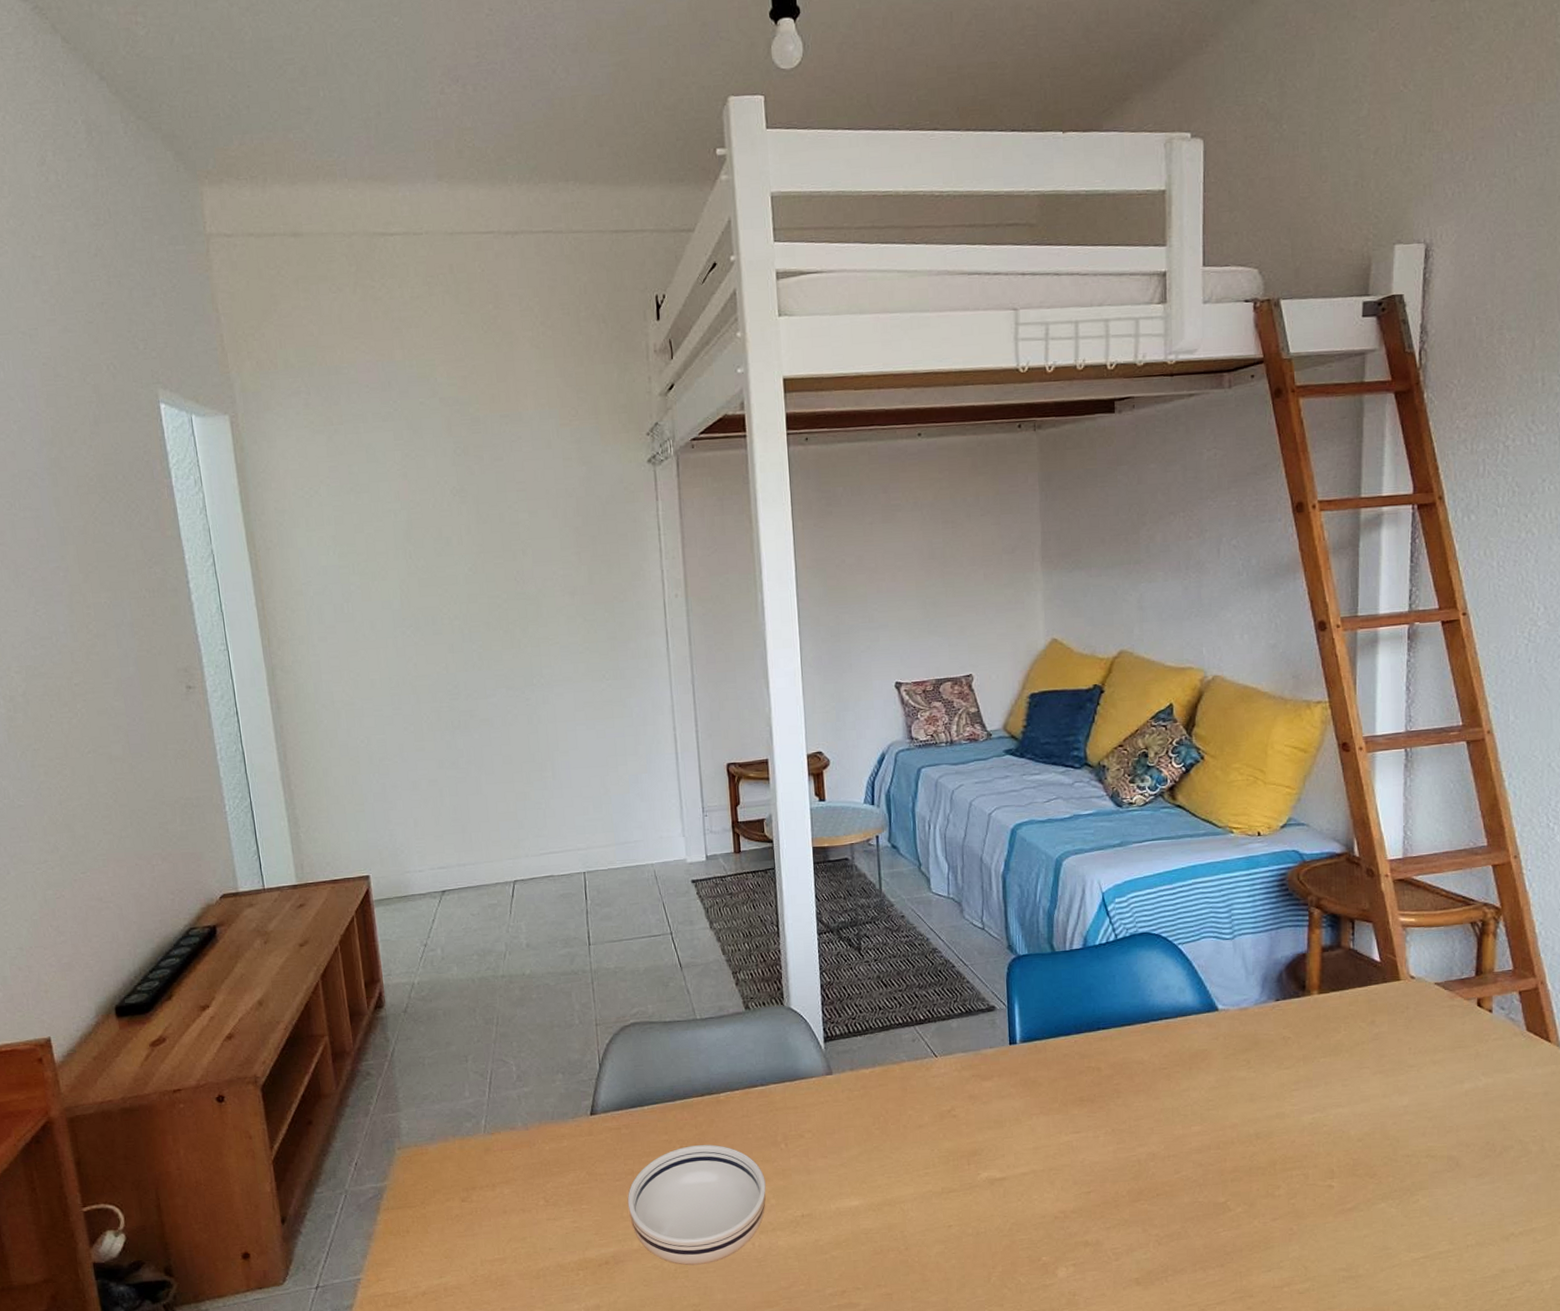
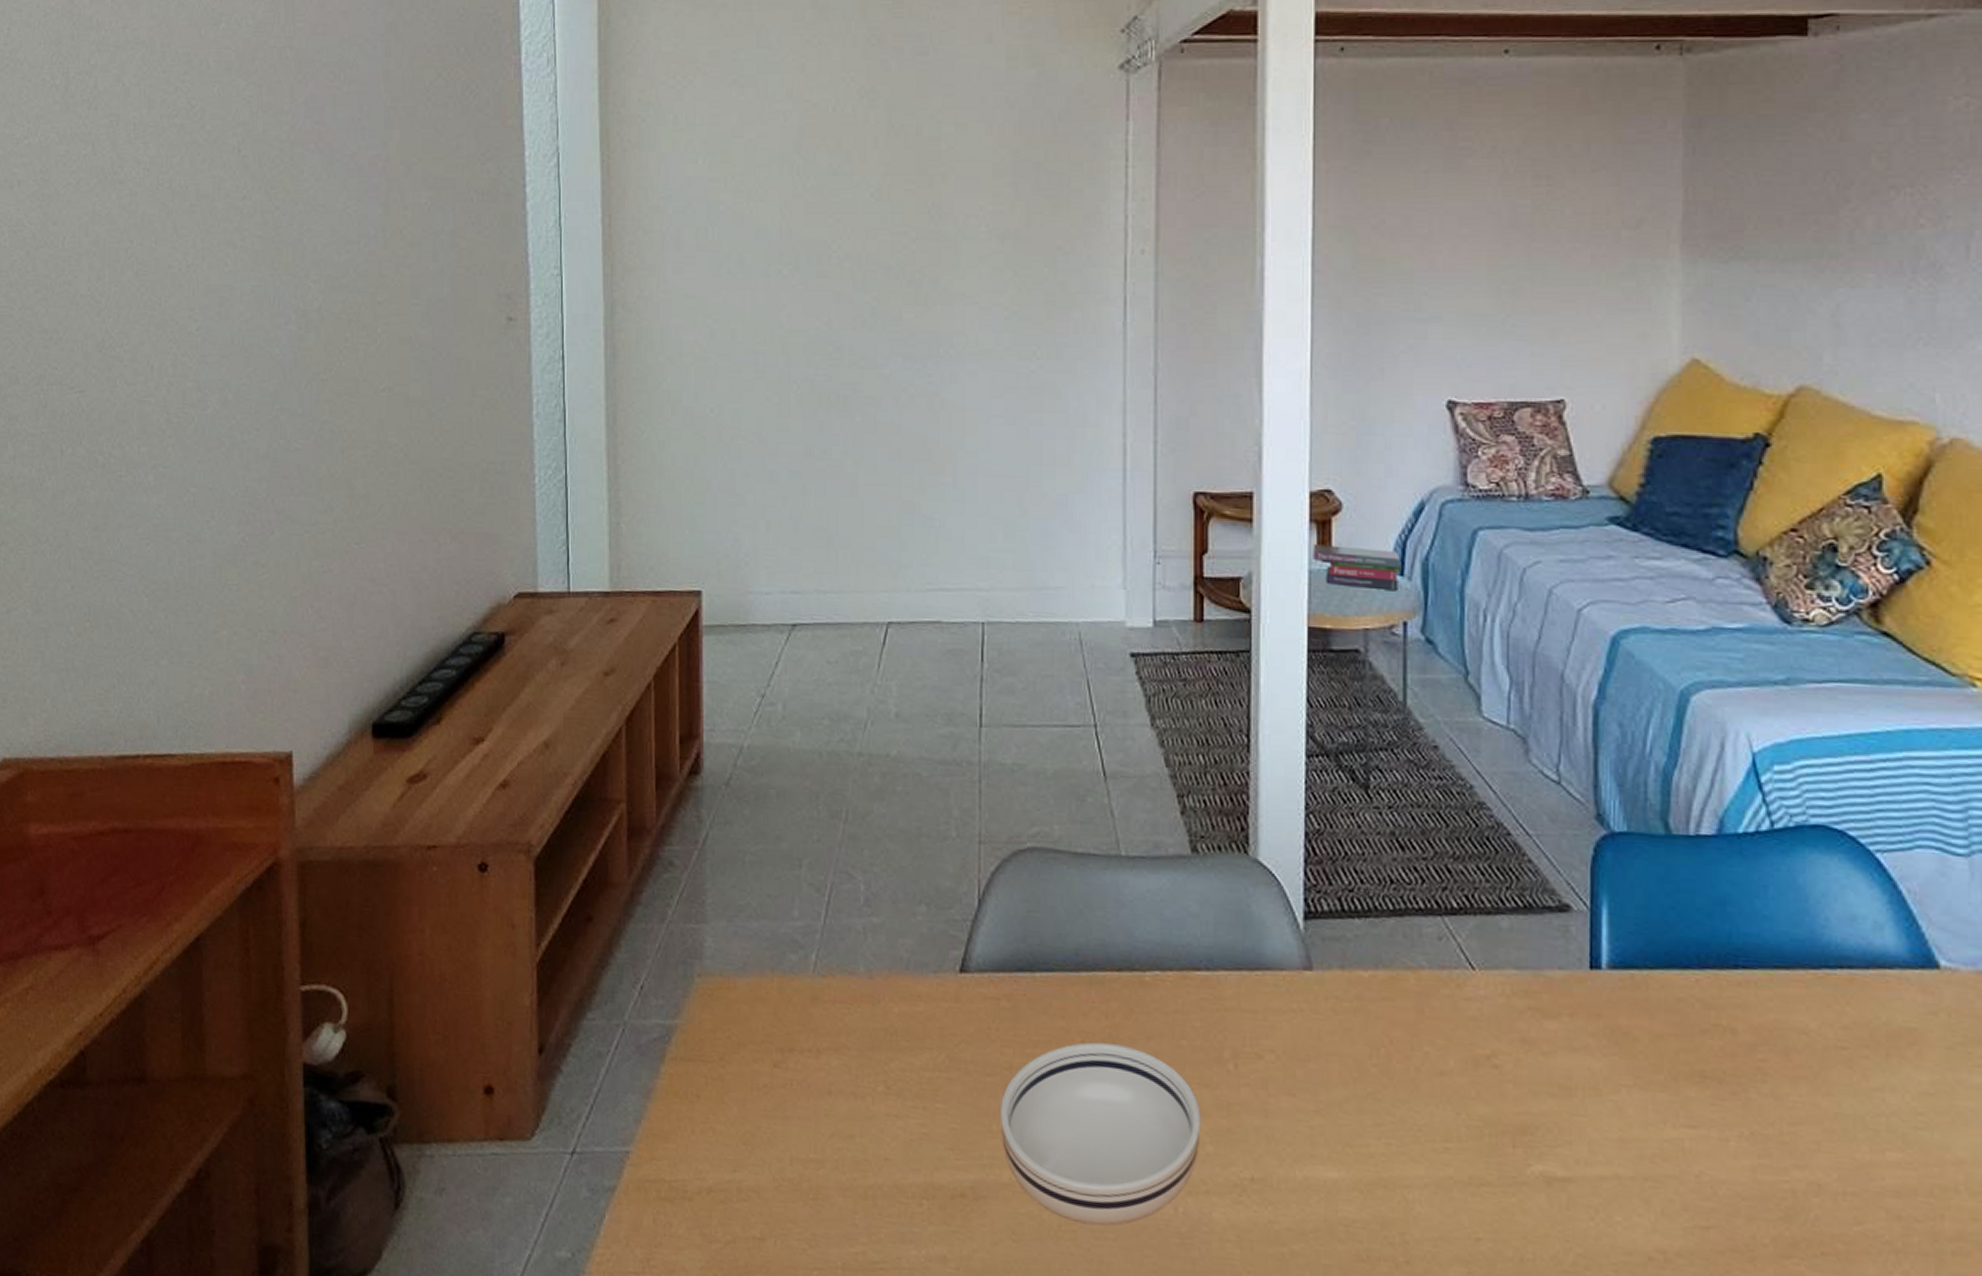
books: none [812,788,873,817] -> present [1313,544,1402,591]

